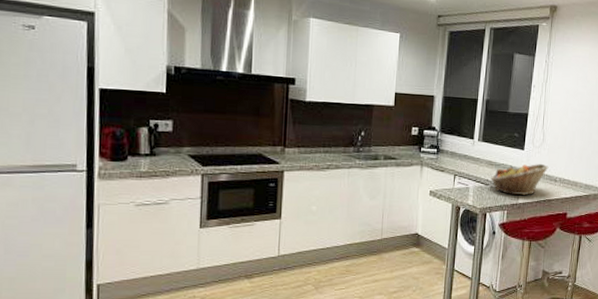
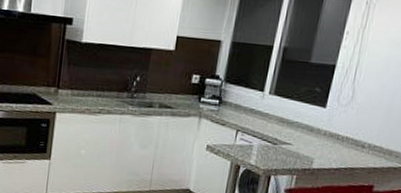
fruit basket: present [490,164,549,196] -> none [280,124,356,161]

